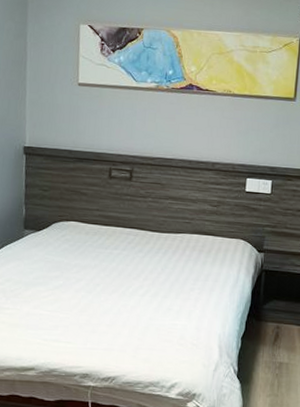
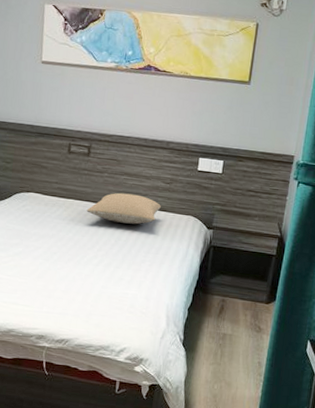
pillow: none [130,218,209,251] -> present [86,192,161,225]

